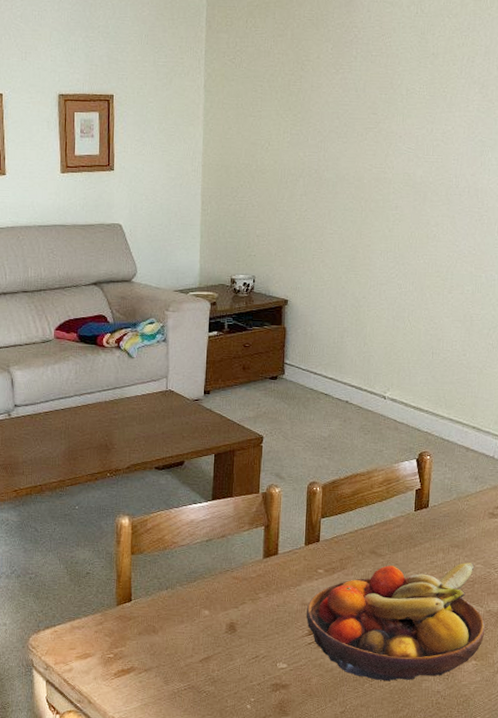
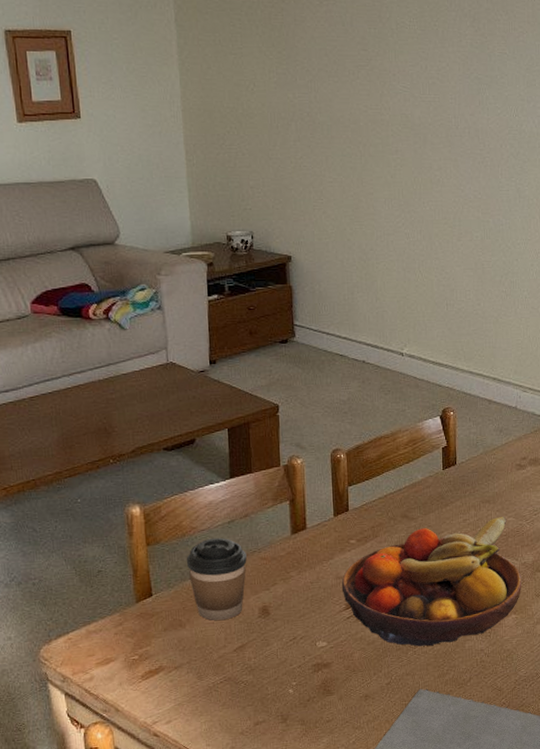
coffee cup: none [165,553,220,632] -> present [186,537,247,621]

